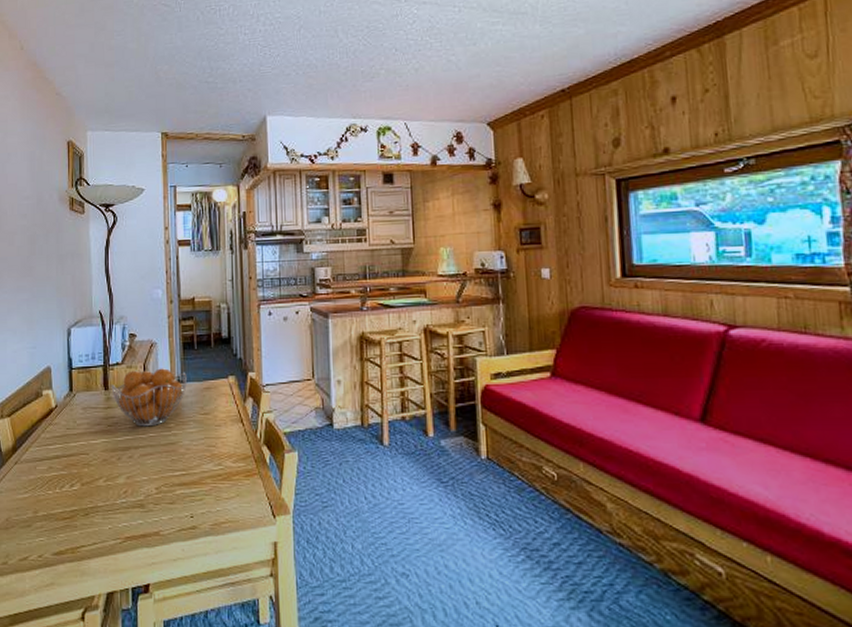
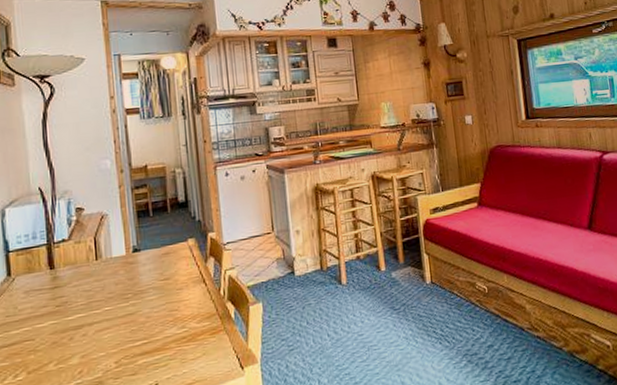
fruit basket: present [111,368,187,427] -> none [57,239,144,302]

